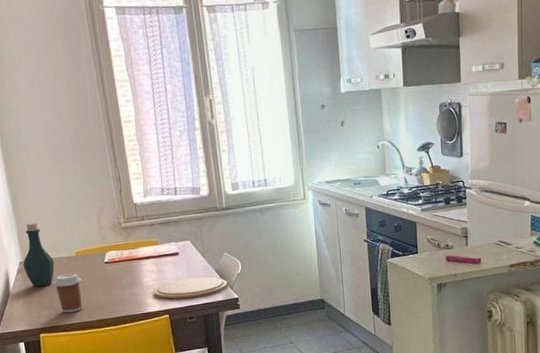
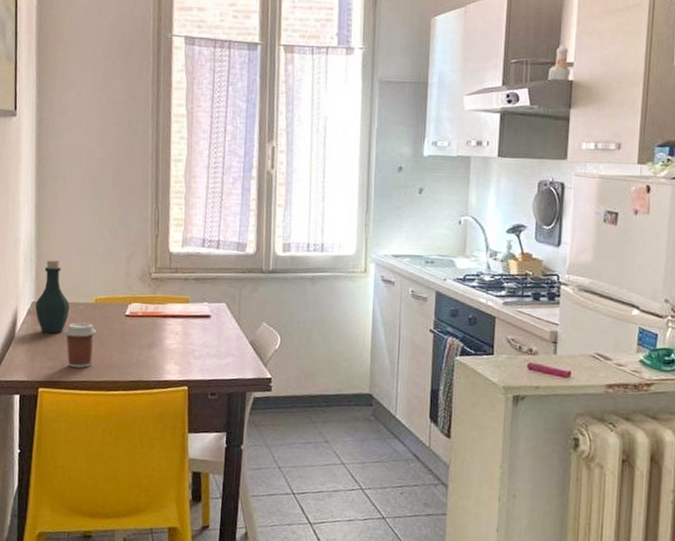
plate: present [153,277,228,299] -> none [174,346,262,371]

